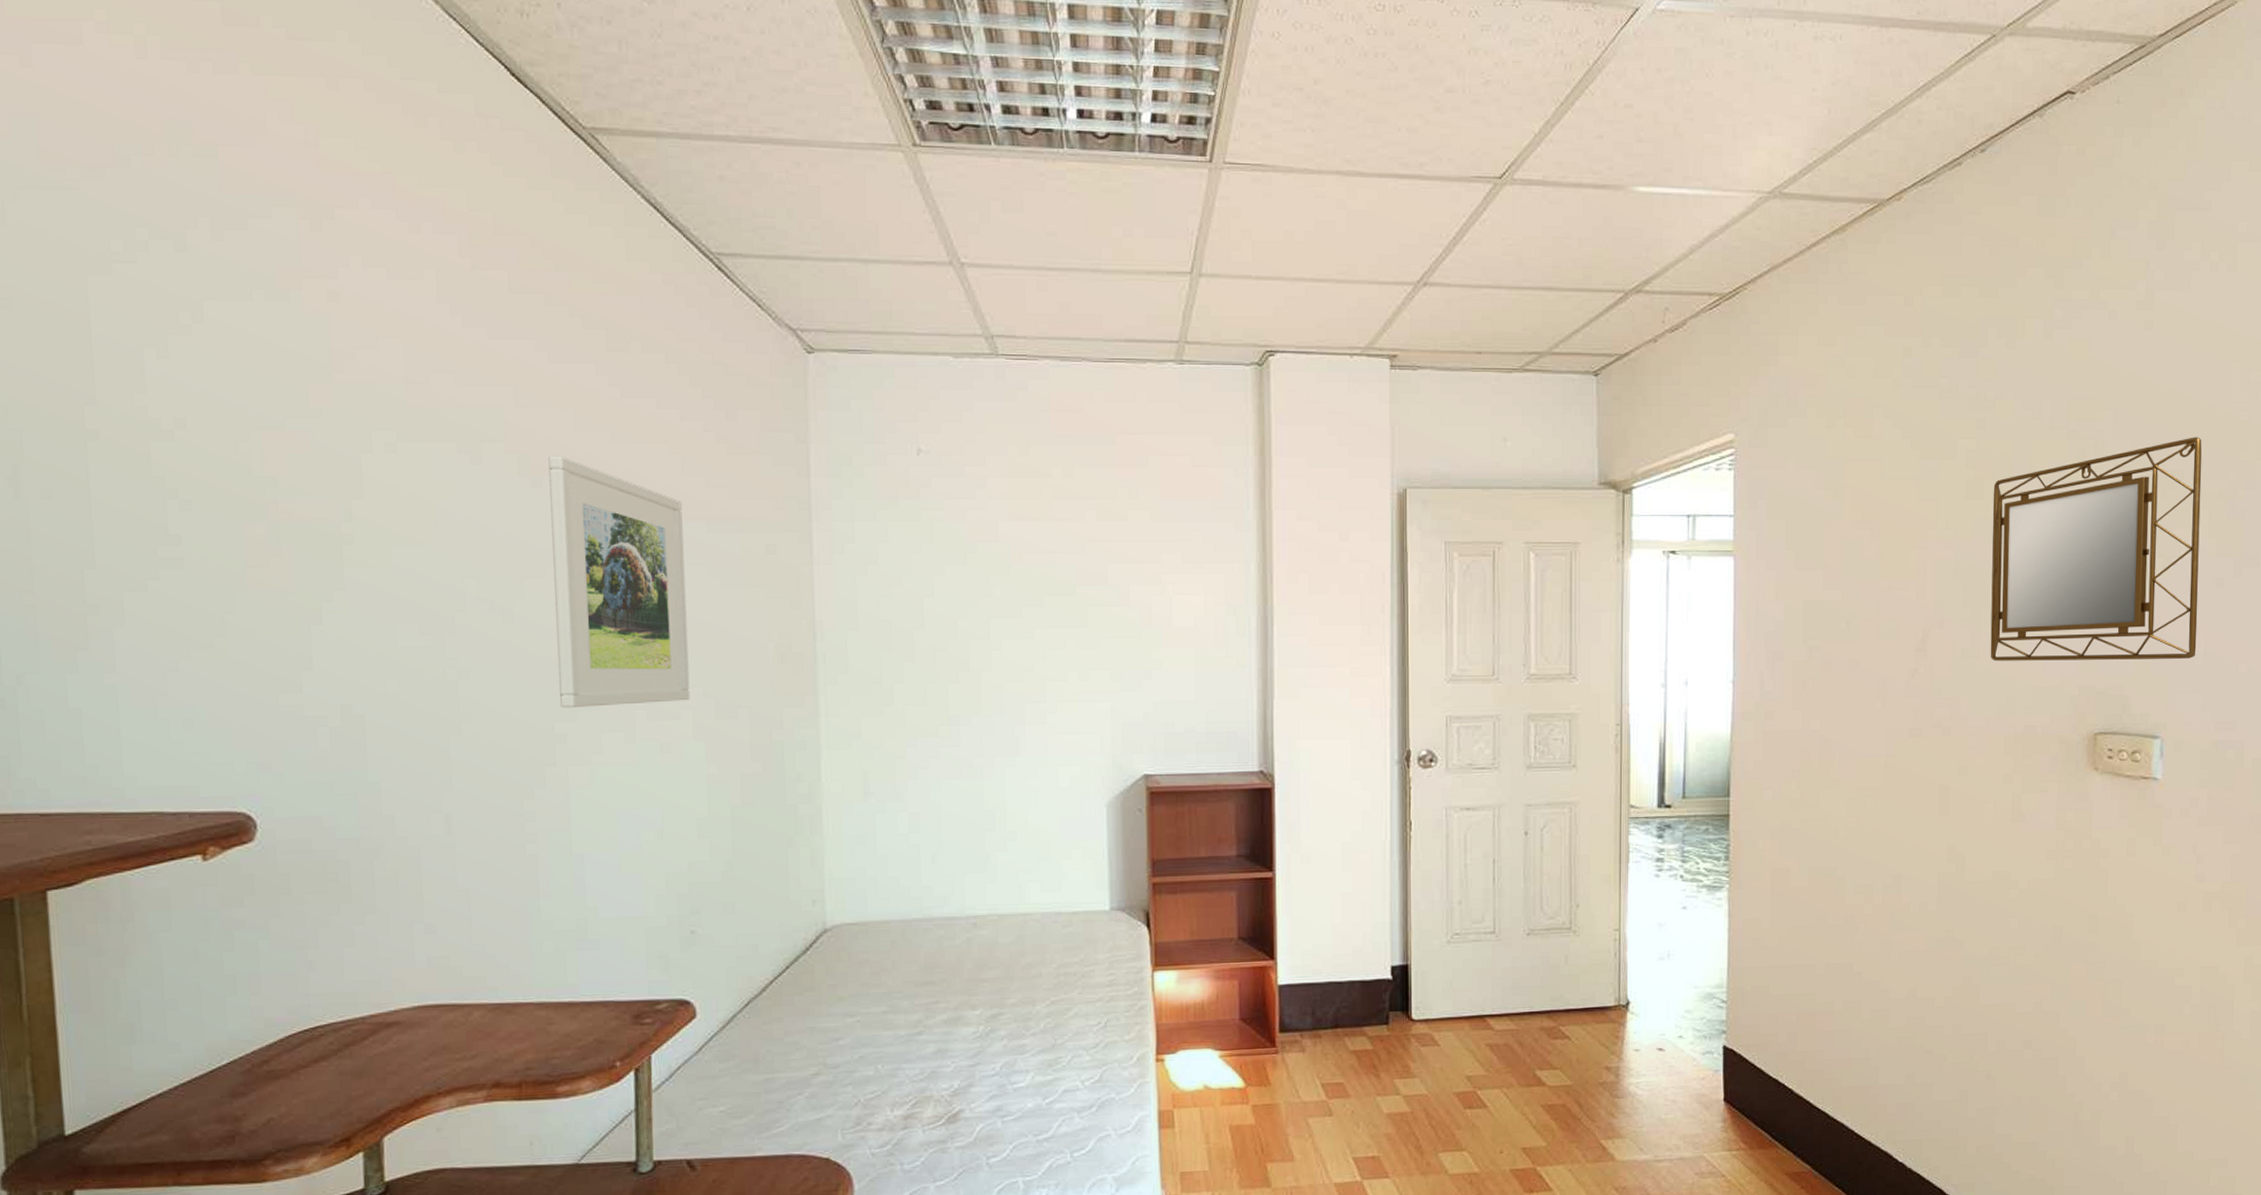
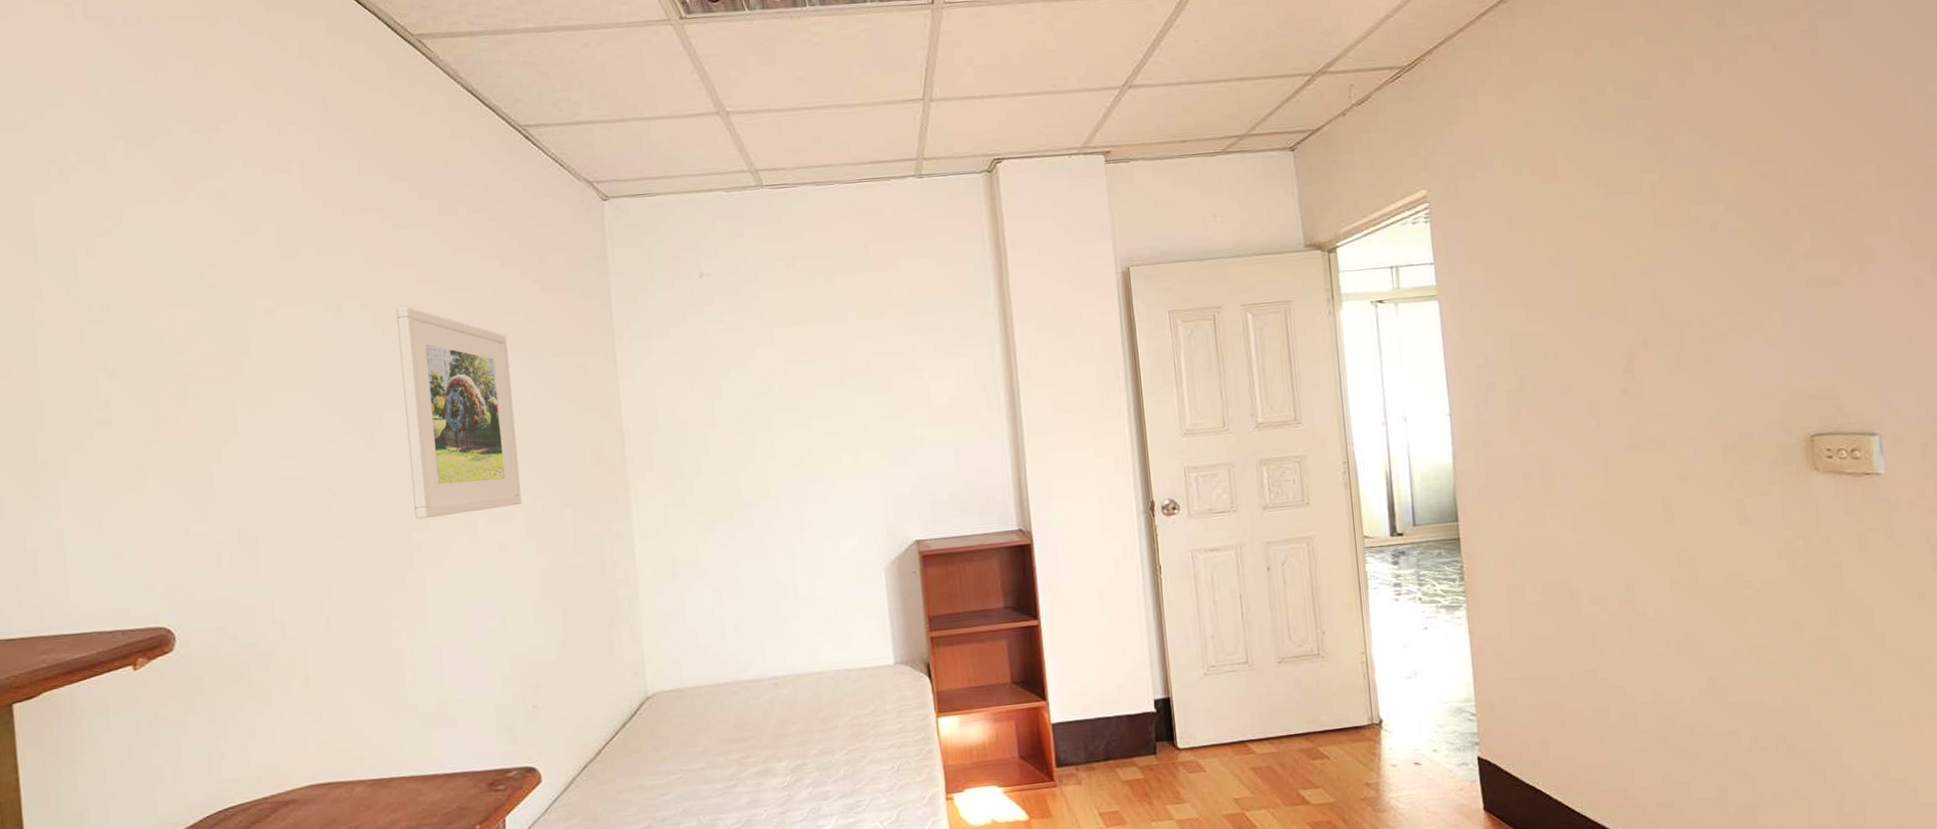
home mirror: present [1990,437,2202,661] -> none [1681,149,1904,375]

